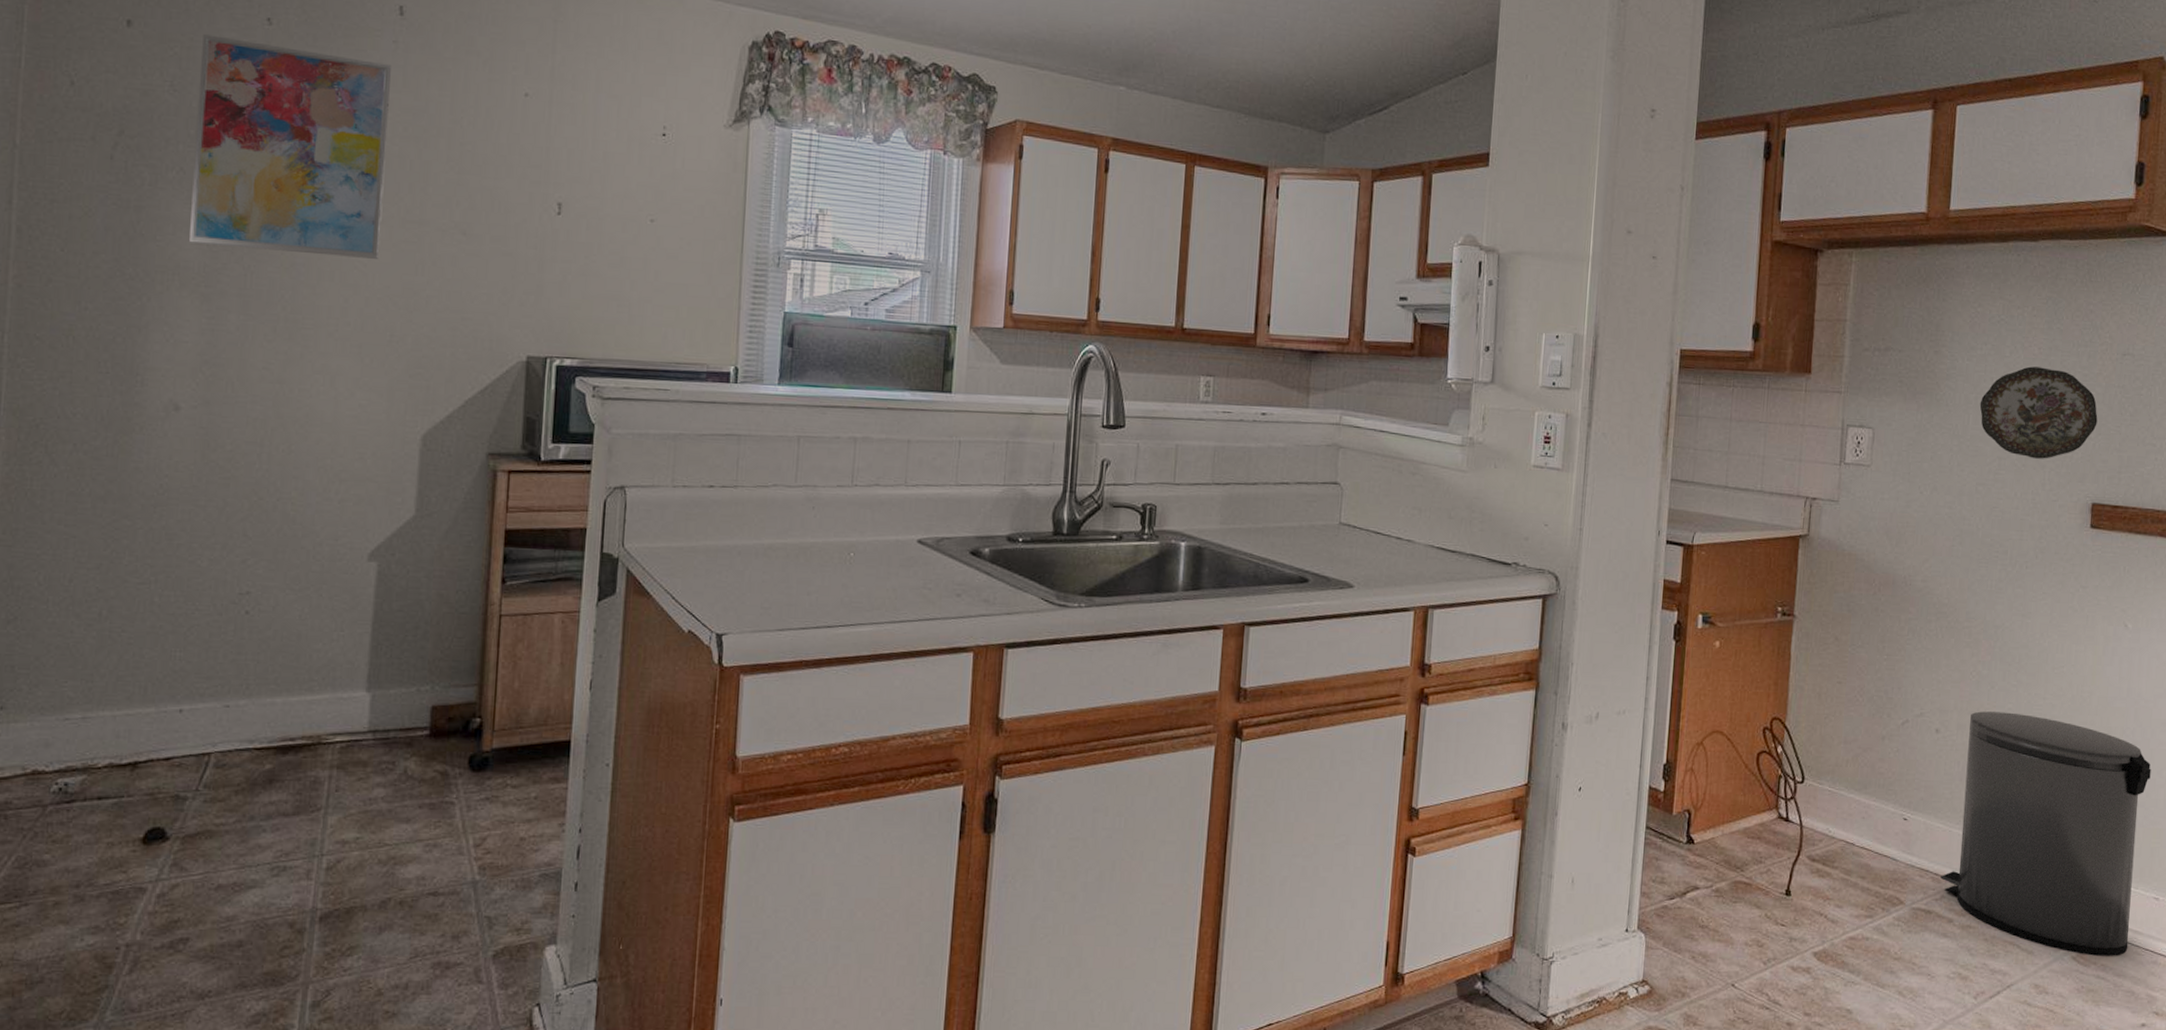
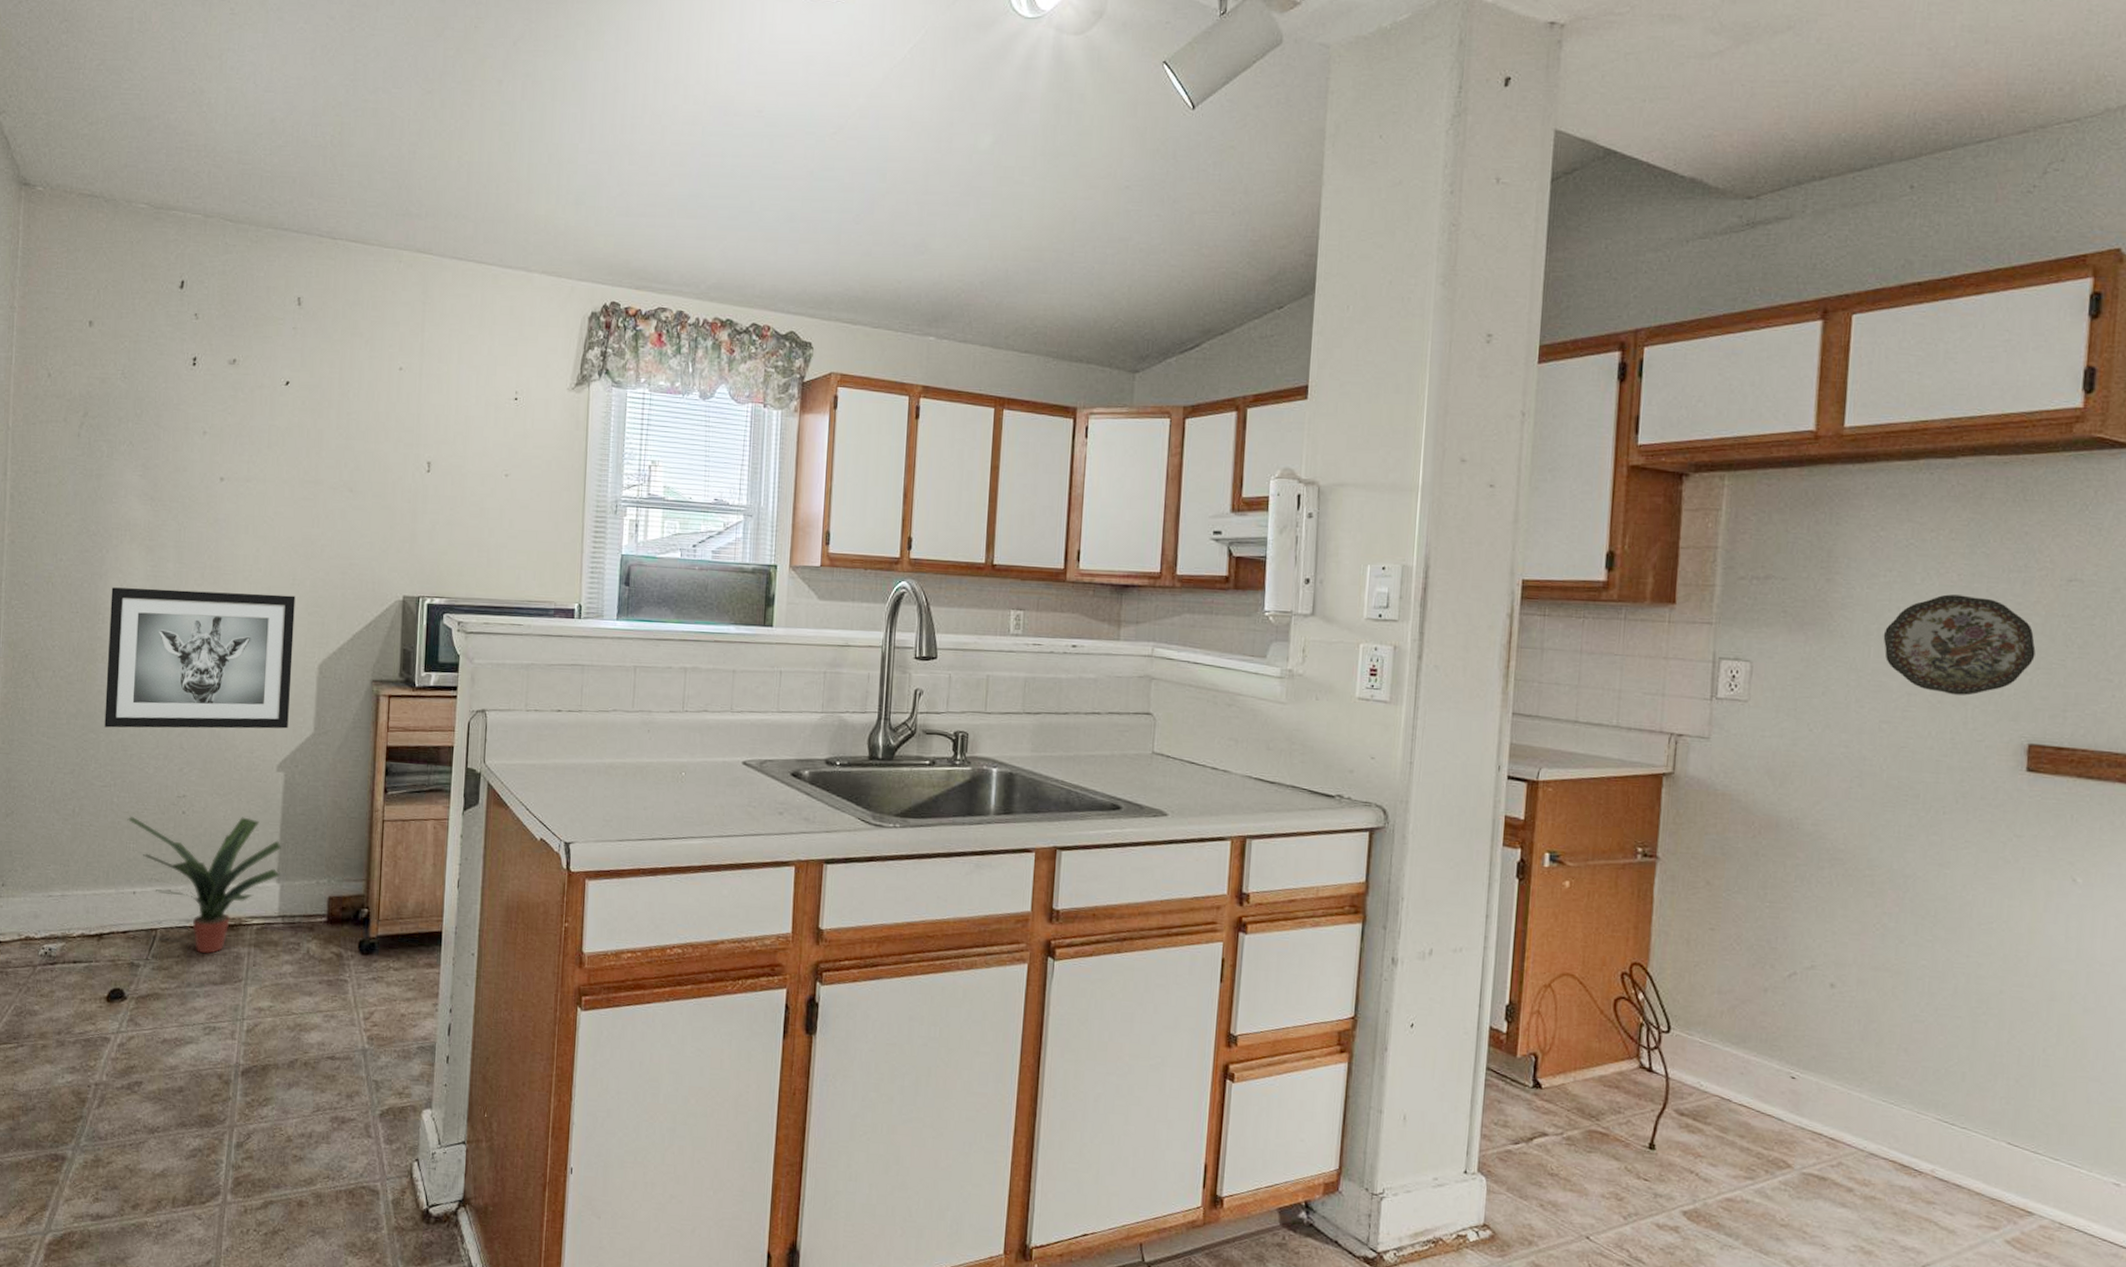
wall art: none [142,343,393,513] -> present [104,587,295,729]
potted plant: none [172,616,373,779] -> present [127,816,281,953]
wall art: present [188,34,391,259] -> none [136,330,291,514]
trash can: present [1940,711,2151,957] -> none [1837,966,2109,1245]

